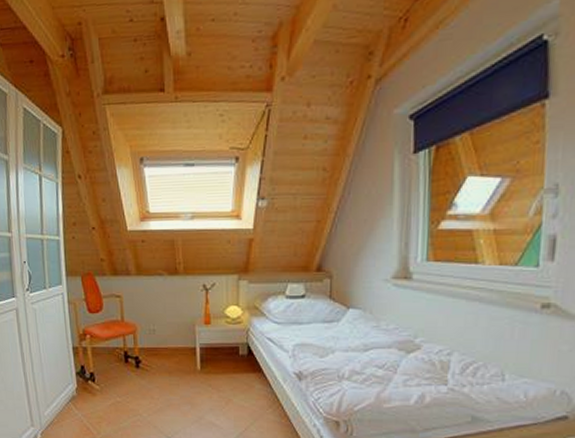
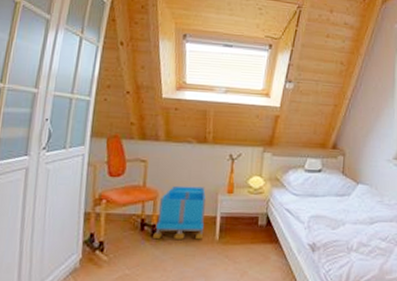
storage bin: none [137,319,185,370] -> present [153,185,207,240]

